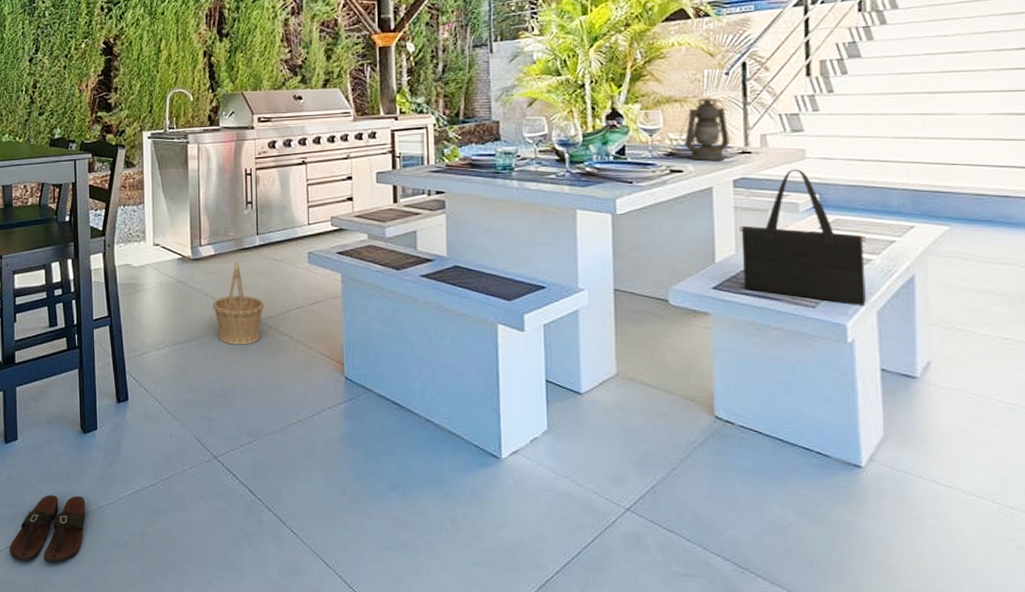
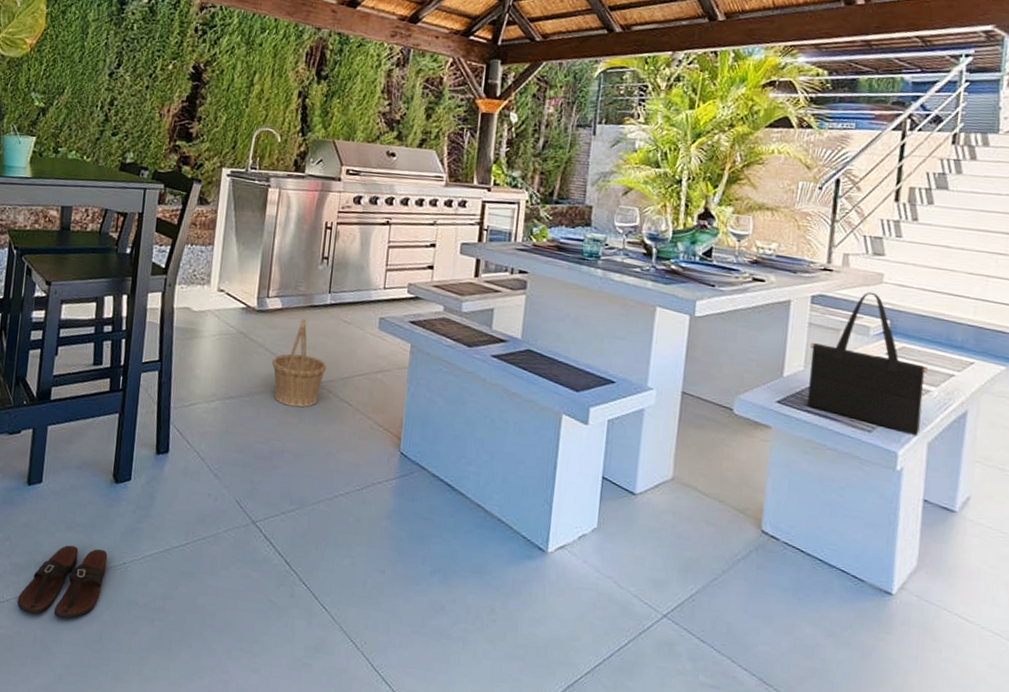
lantern: present [678,97,730,162] -> none [765,209,814,276]

